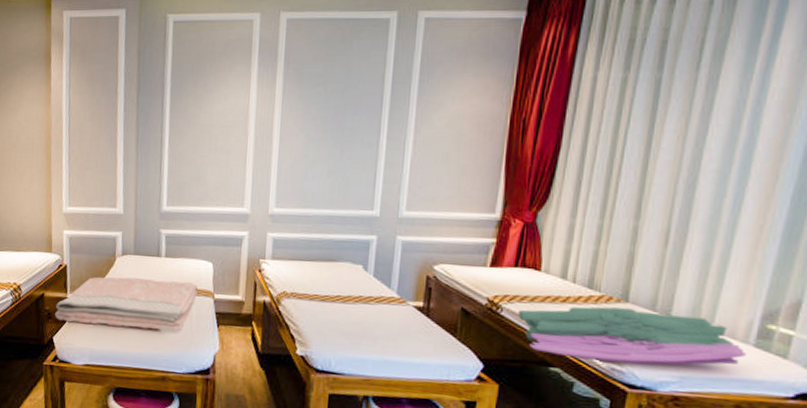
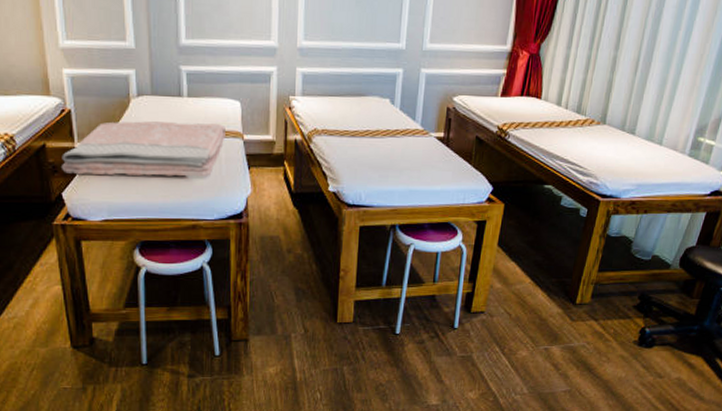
towel: present [518,306,746,366] -> none [522,129,683,177]

